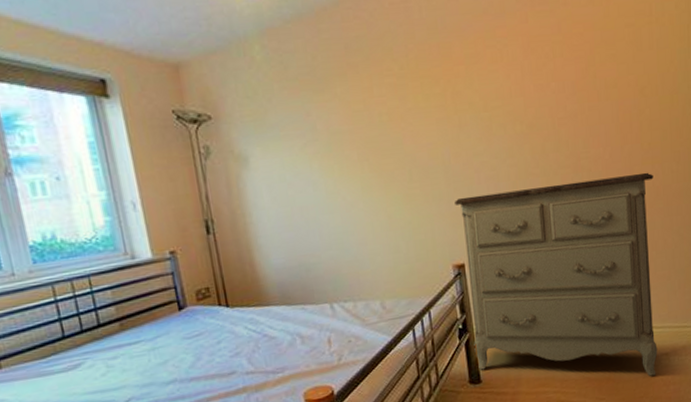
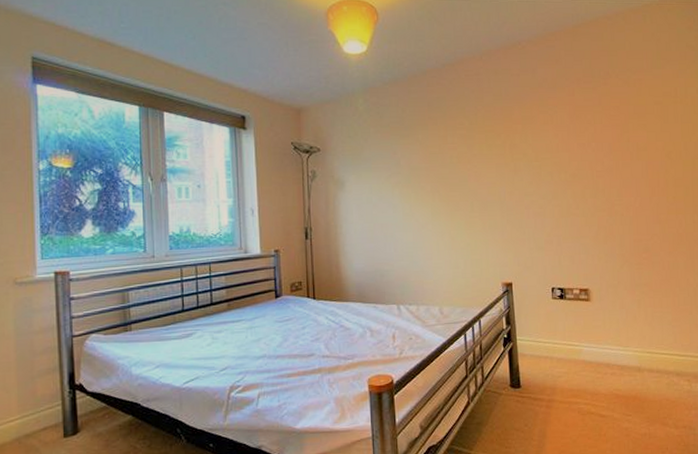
dresser: present [455,172,658,377] -> none [507,220,681,399]

